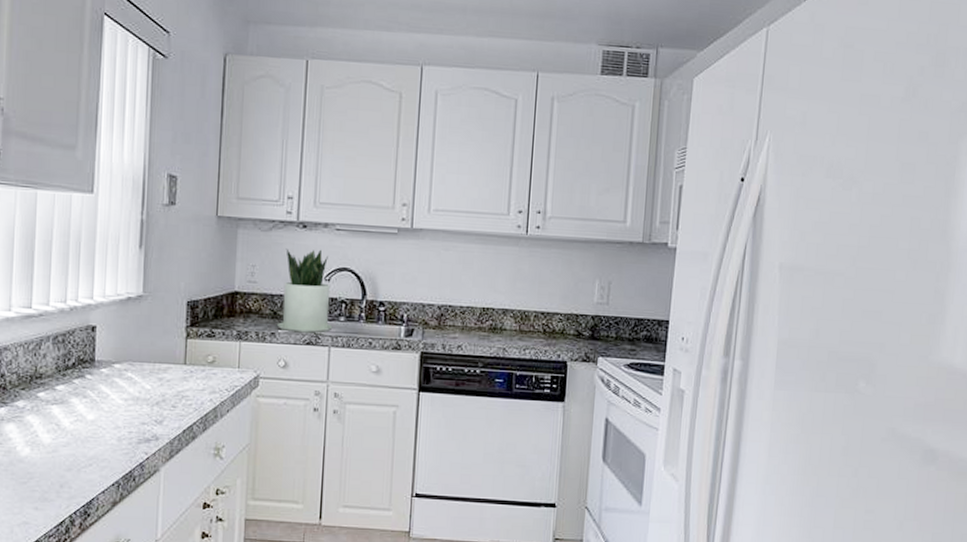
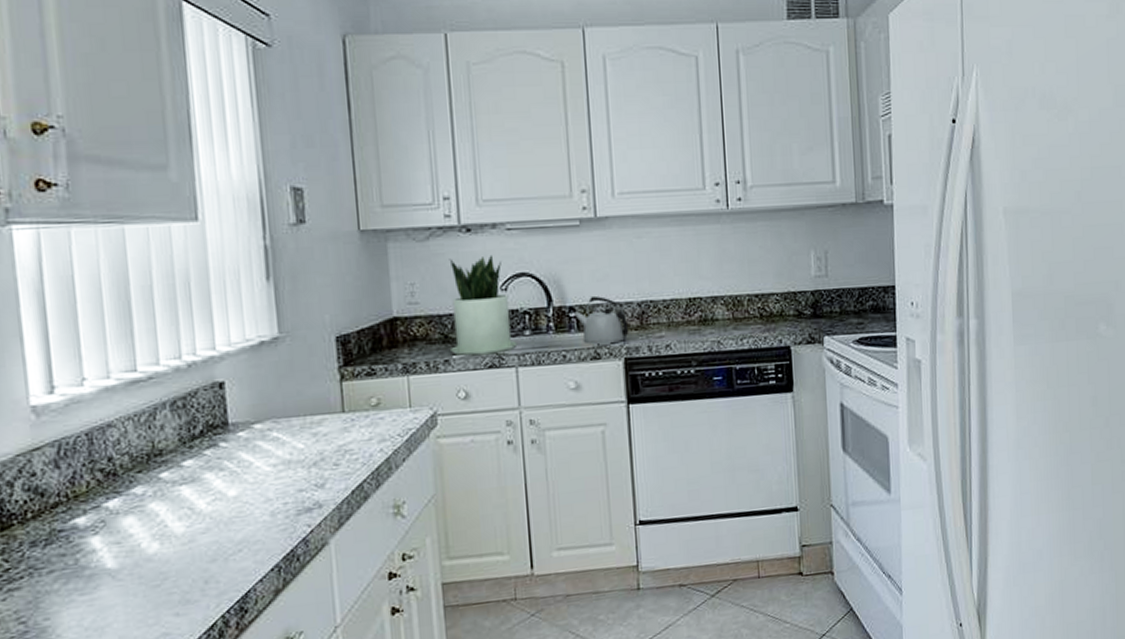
kettle: none [383,294,428,340] -> present [574,295,629,347]

